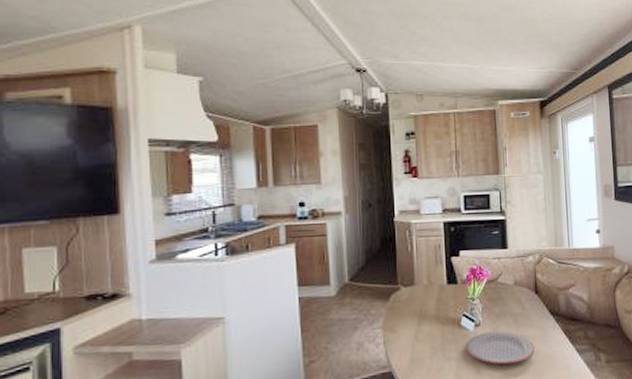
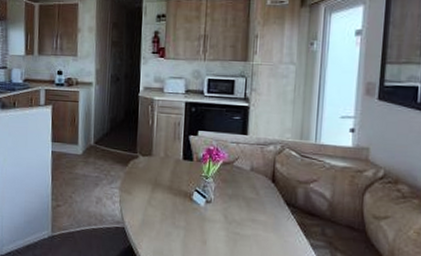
plate: present [465,331,535,365] -> none [194,210,265,244]

